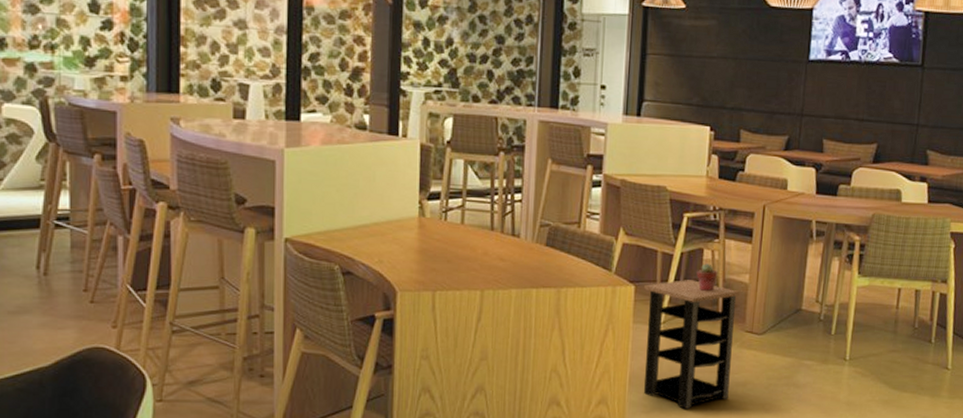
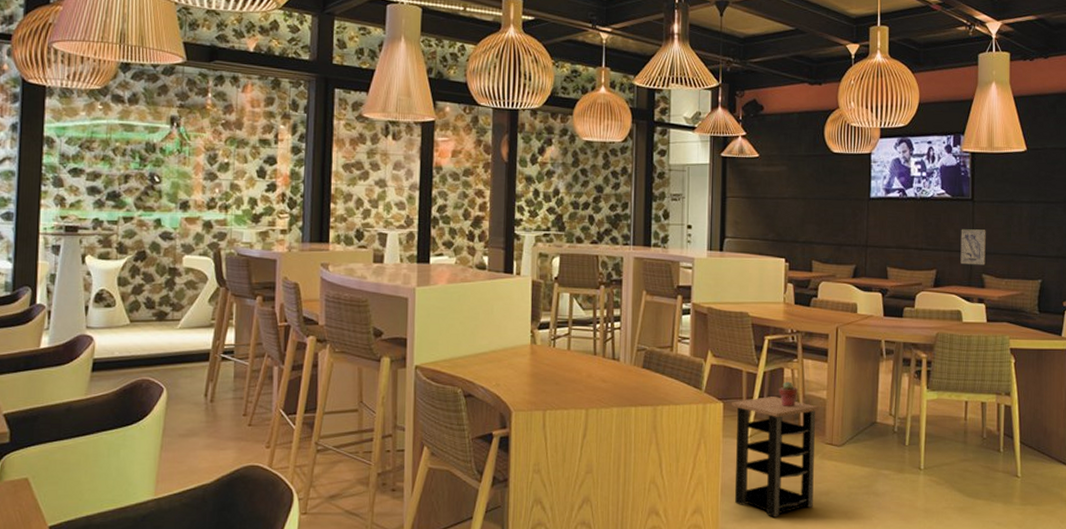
wall art: none [904,99,935,140] -> present [960,229,986,265]

